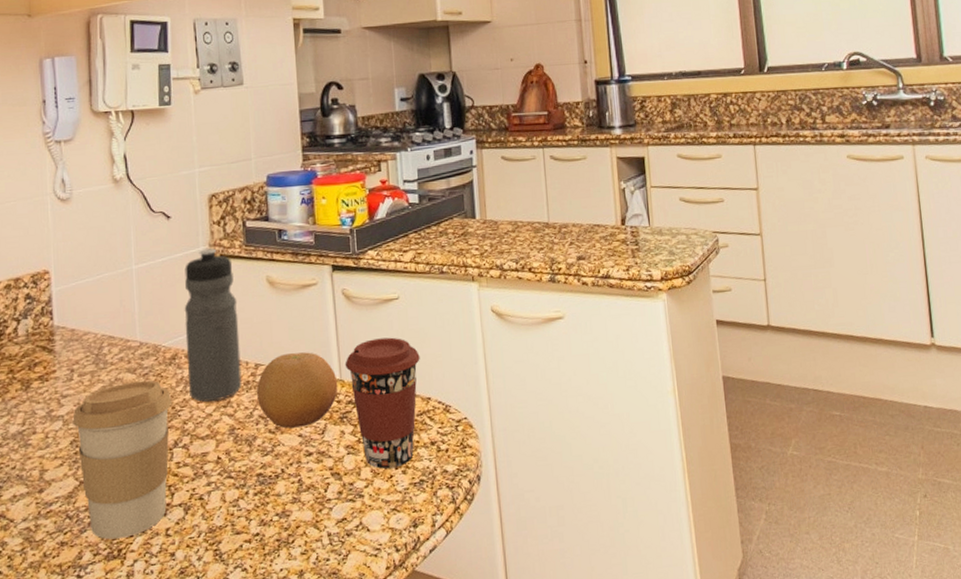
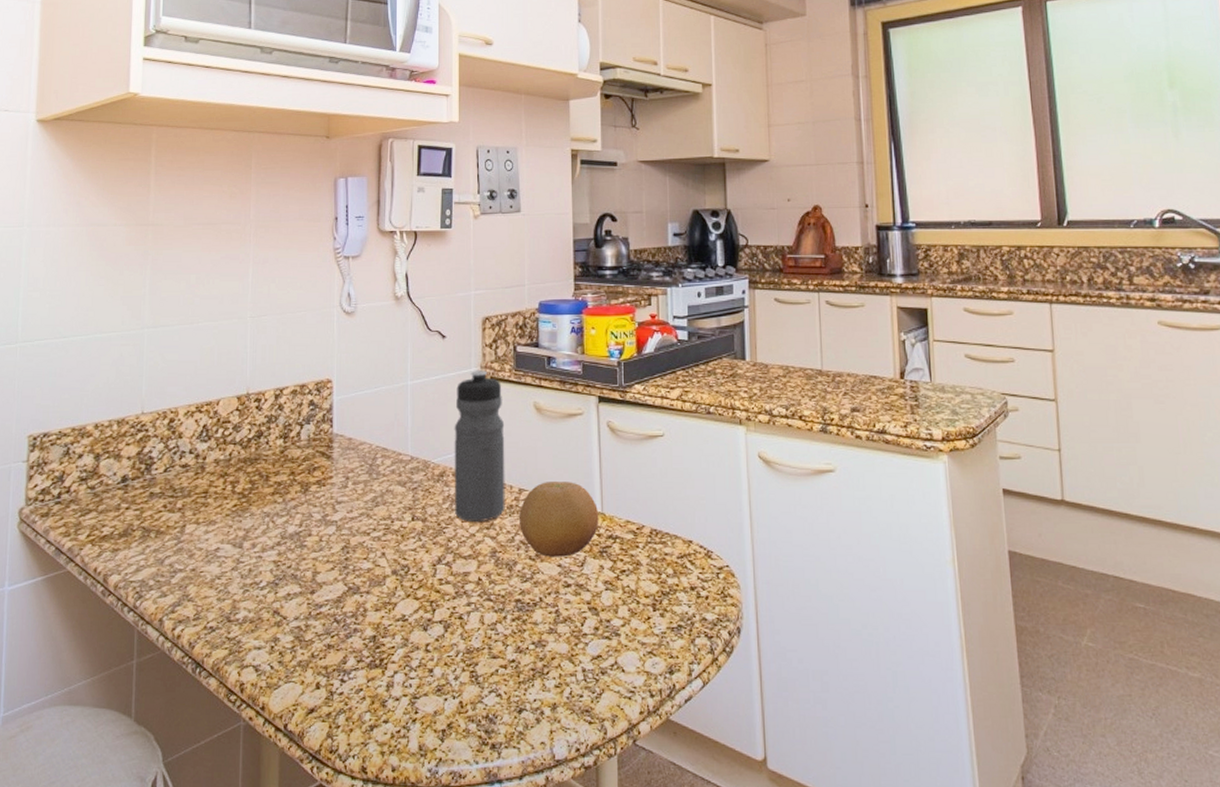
coffee cup: present [72,380,173,540] -> none [345,494,438,648]
coffee cup: present [345,337,420,469] -> none [607,475,683,609]

